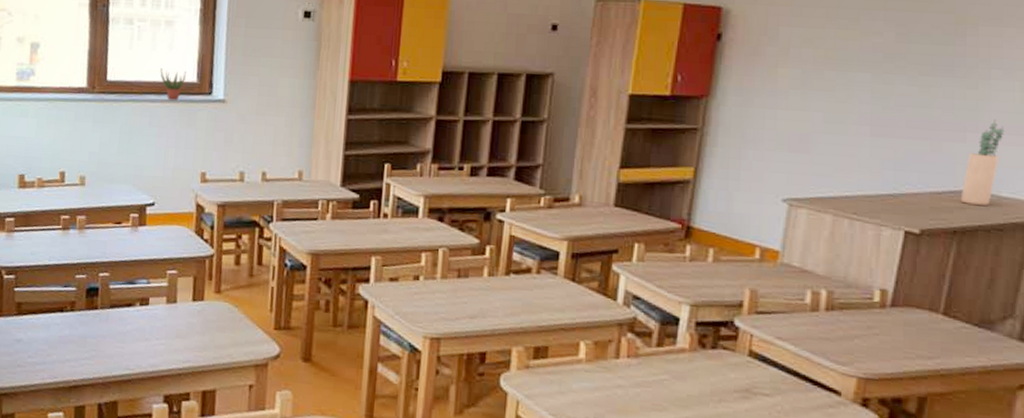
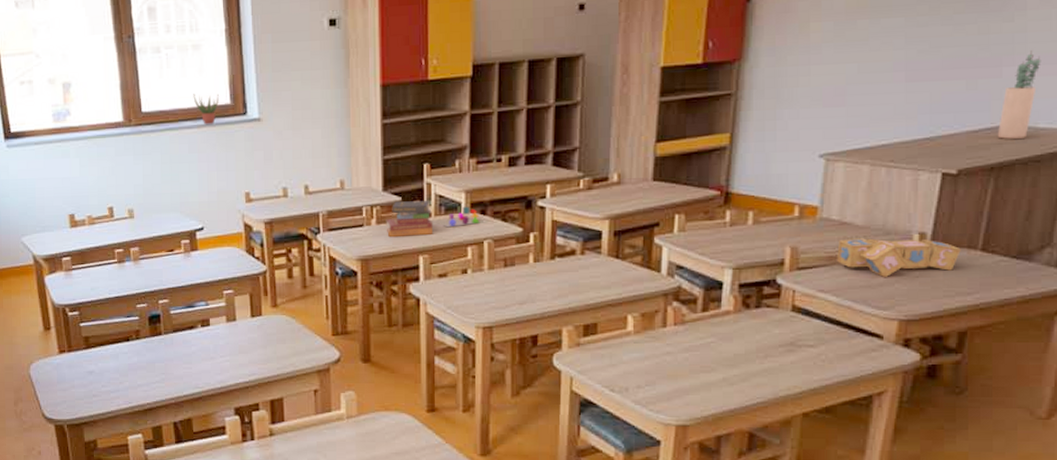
books: none [340,198,389,236] -> present [386,200,434,237]
toy blocks: none [389,210,437,231] -> present [433,206,481,228]
toy blocks: none [797,287,922,332] -> present [837,238,961,278]

